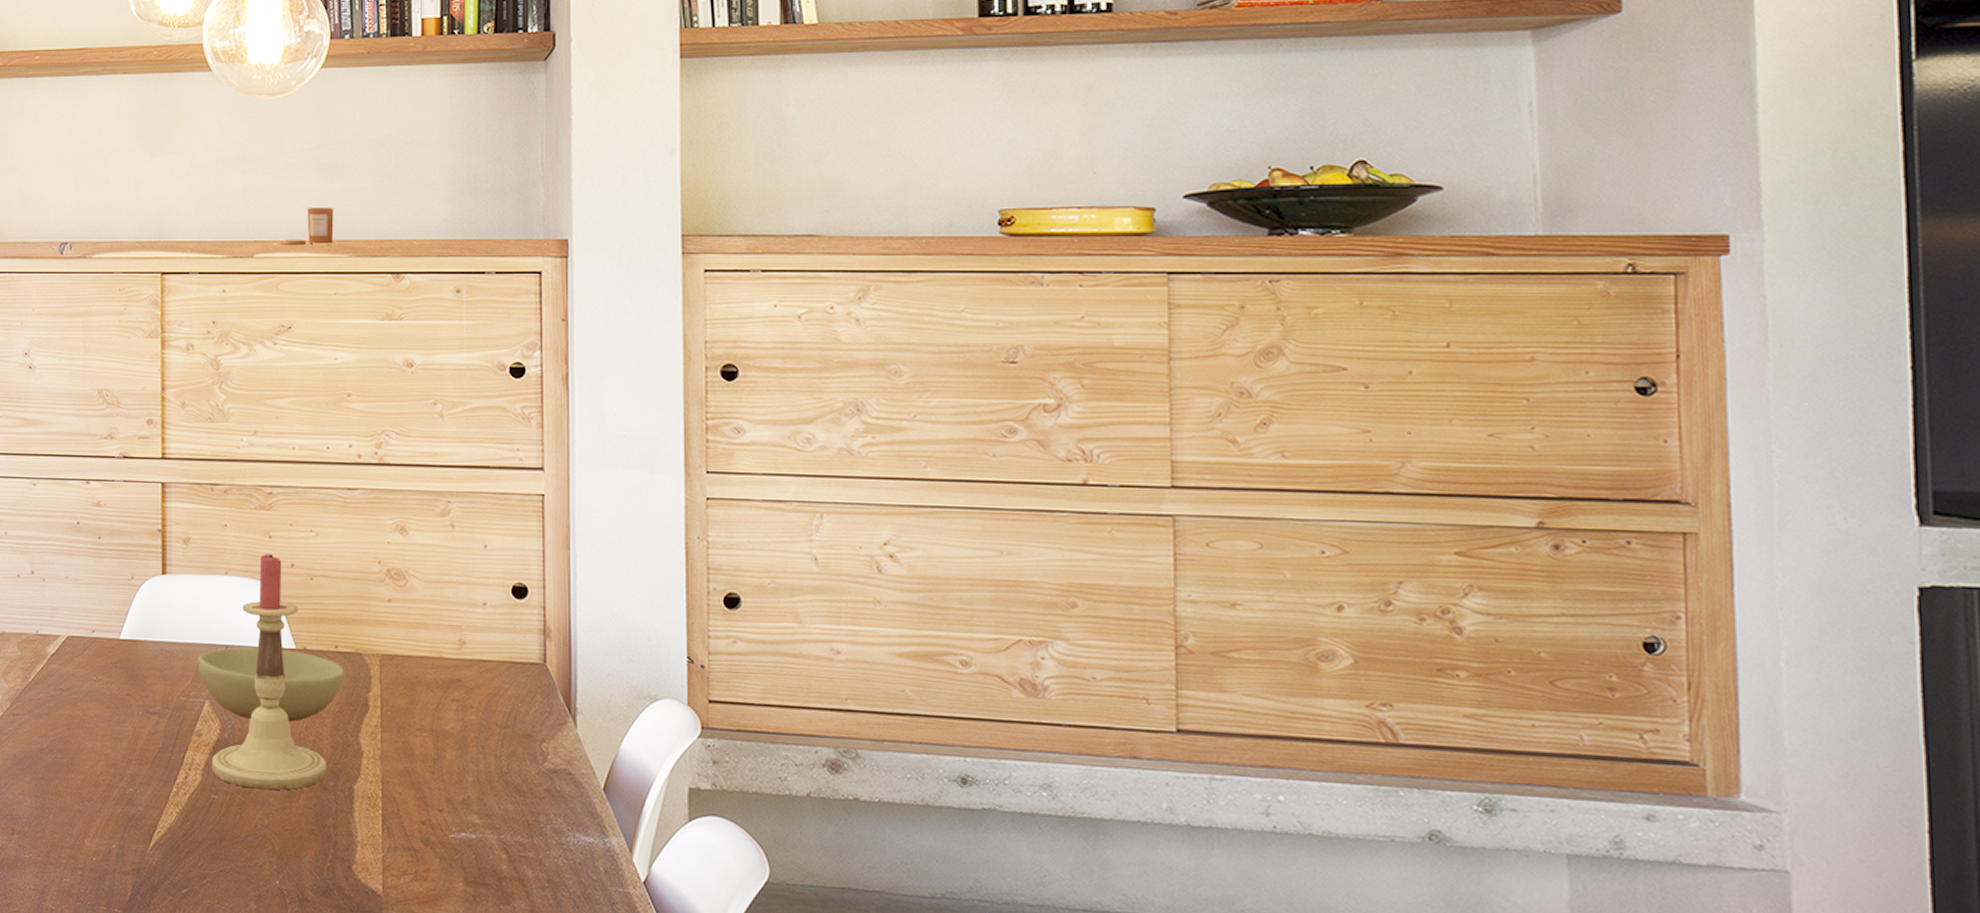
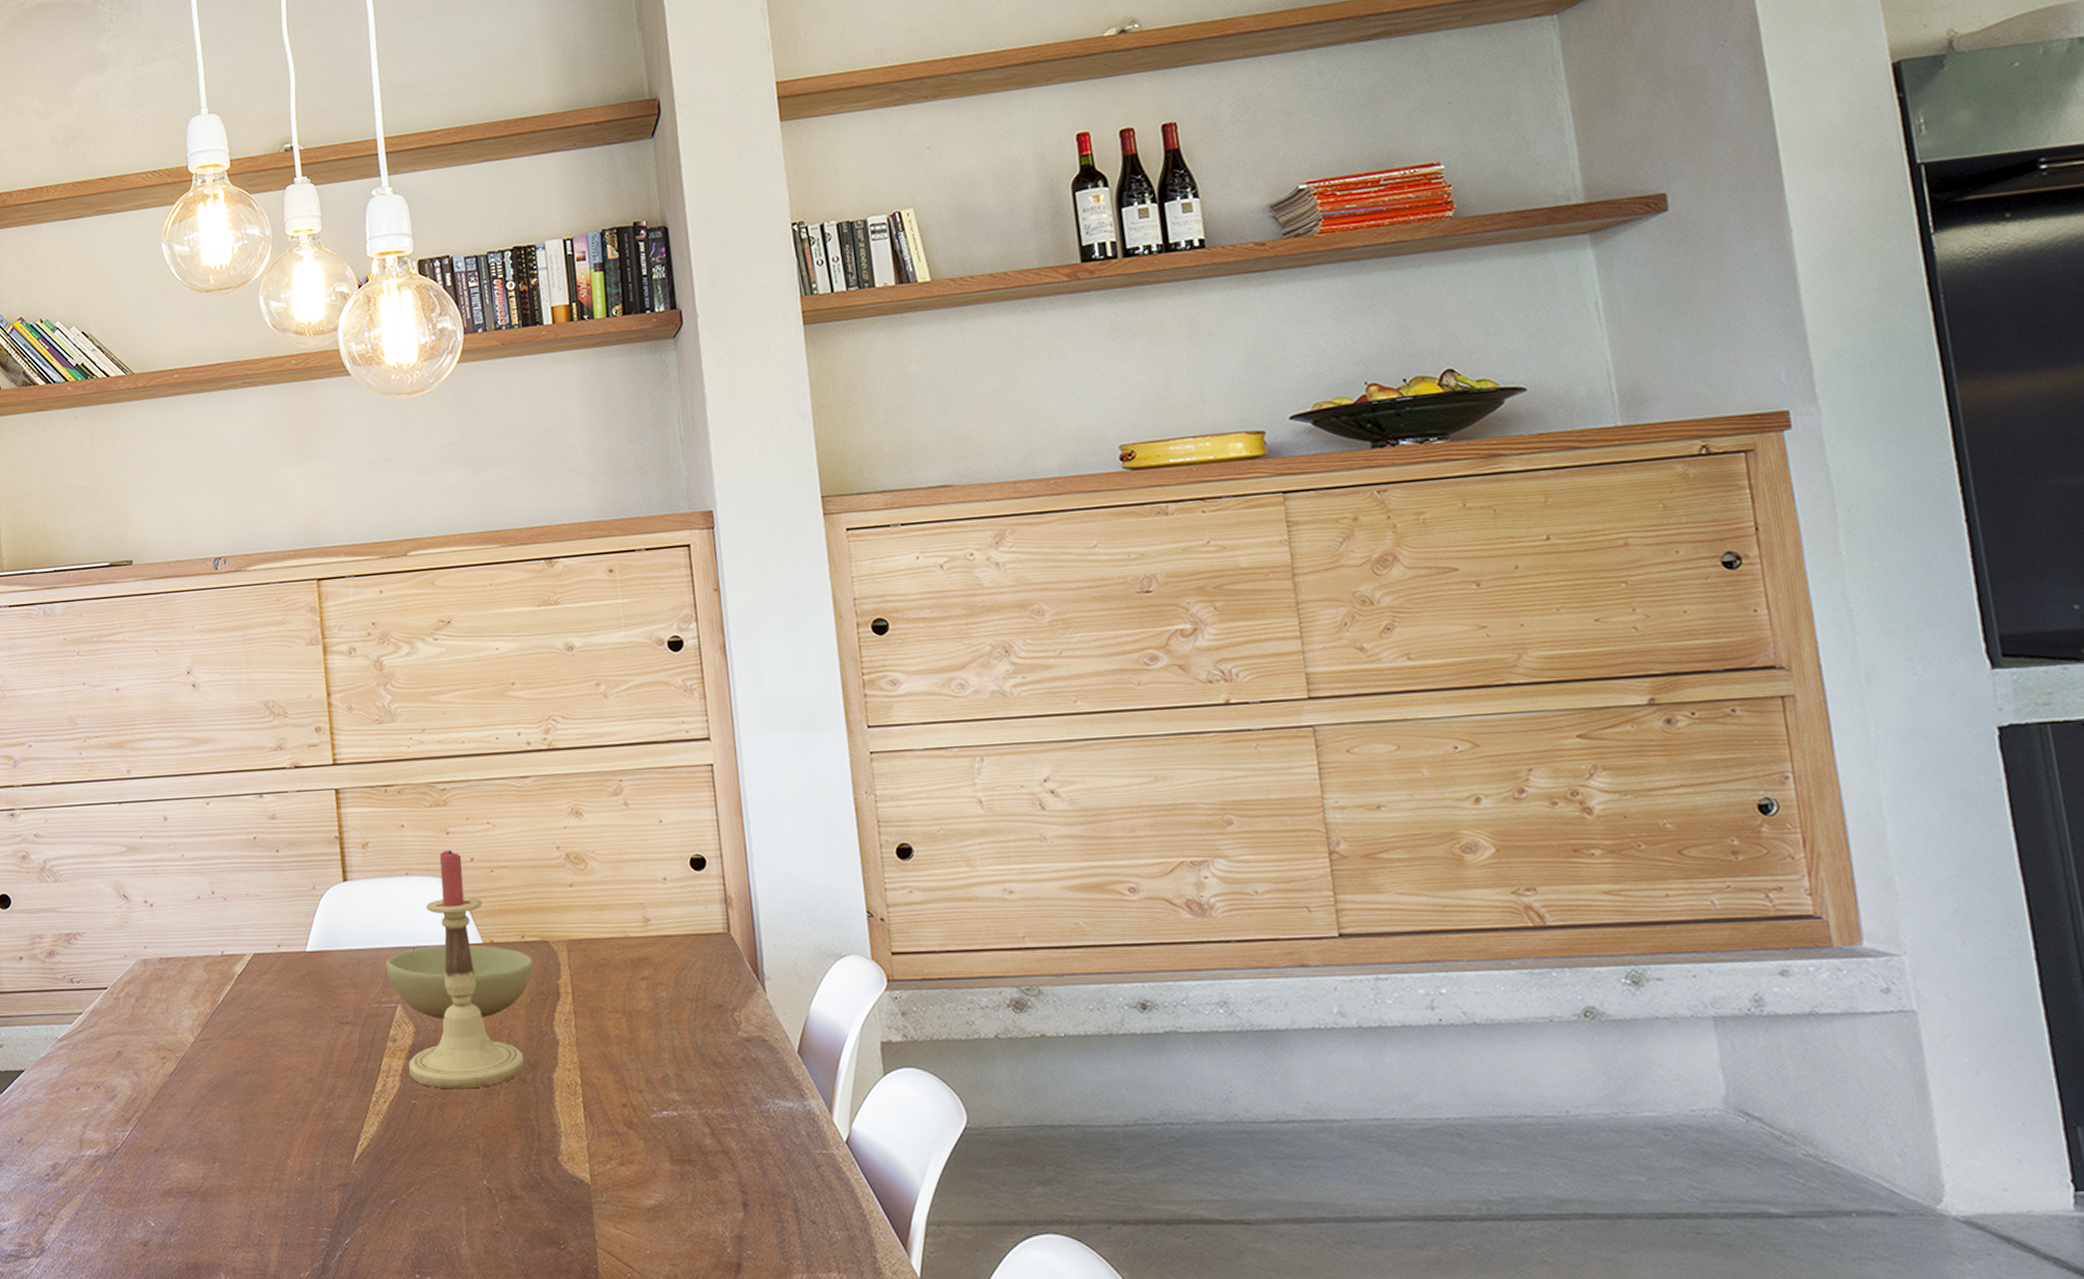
candle: present [280,207,334,246] -> none [432,499,484,542]

